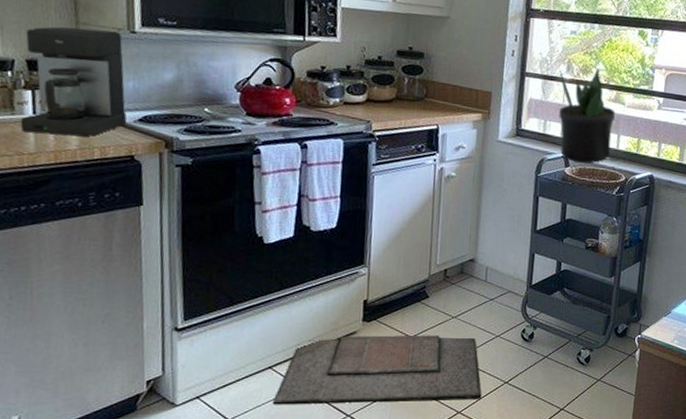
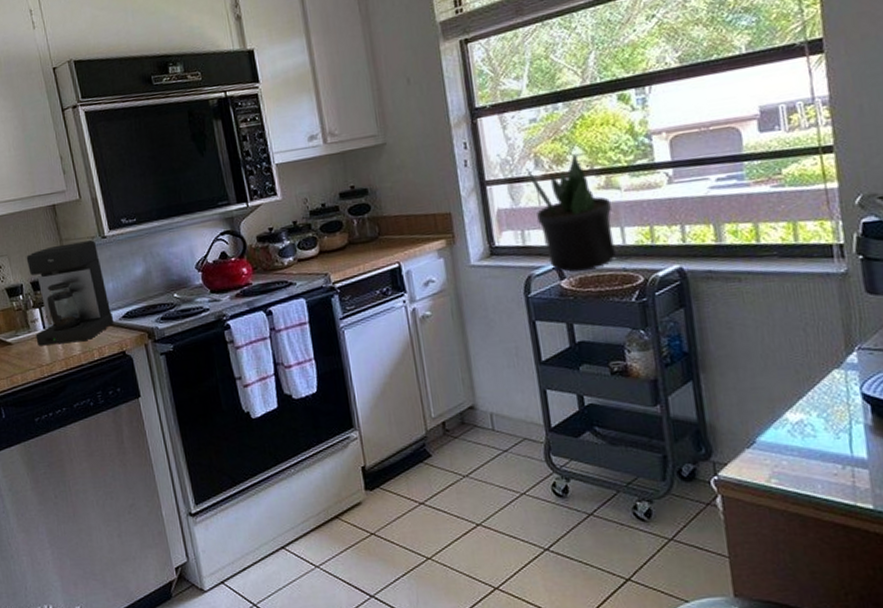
doormat: present [272,335,482,405] -> none [292,498,520,587]

